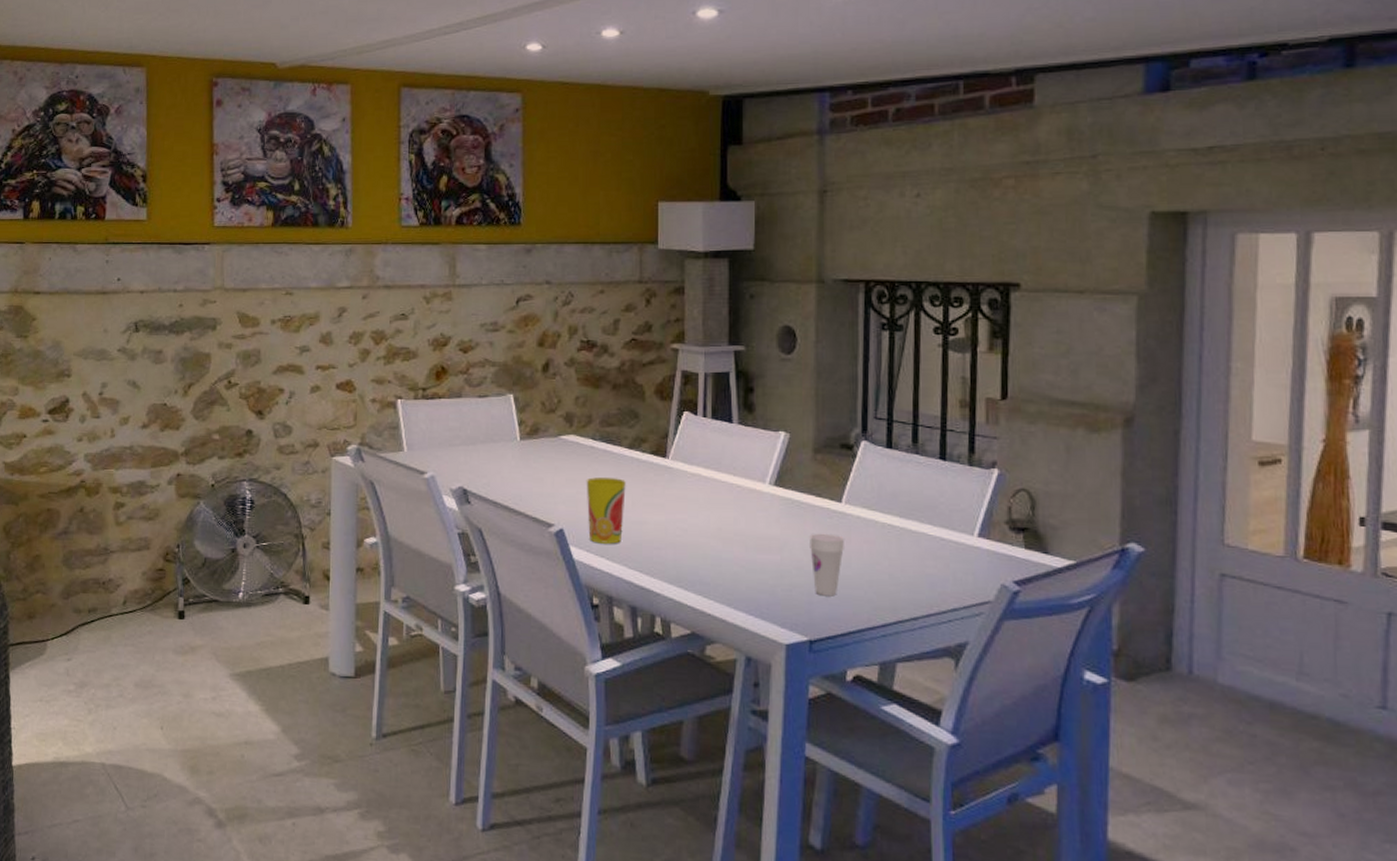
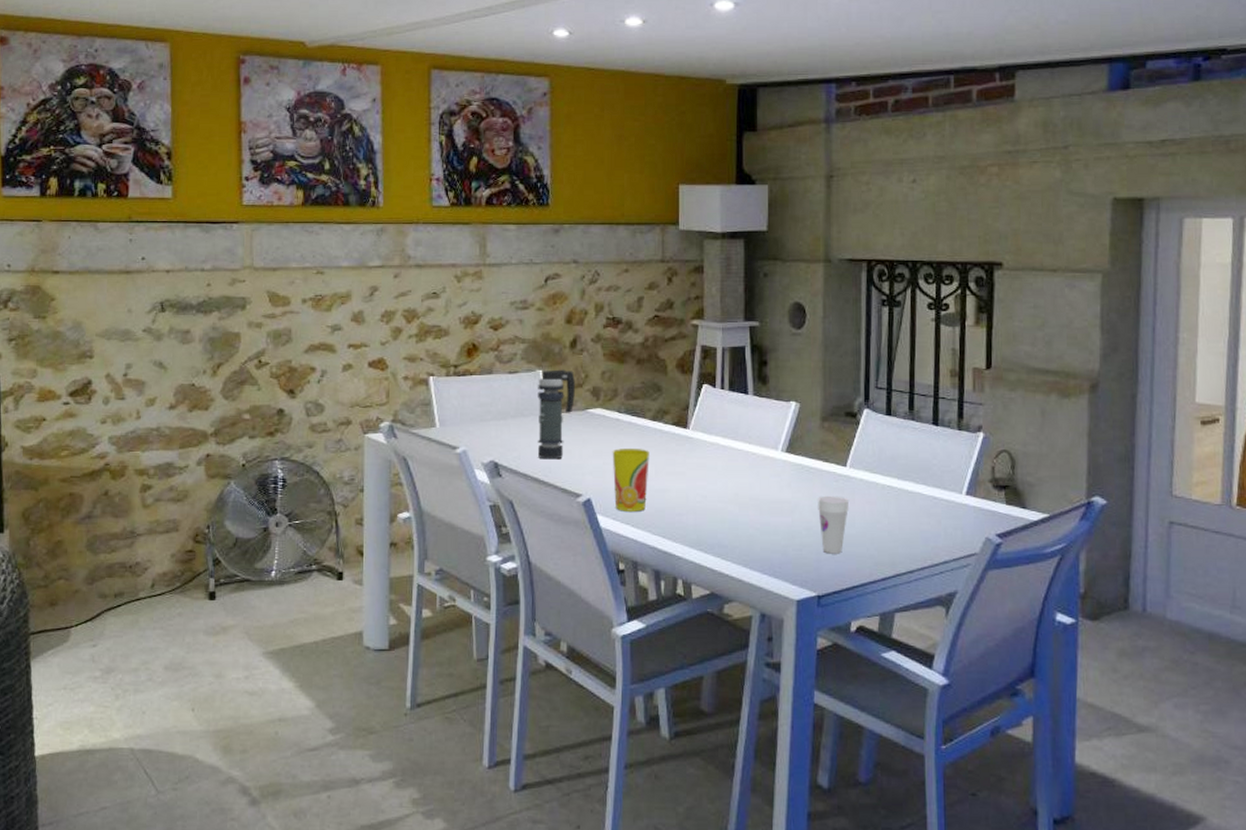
smoke grenade: none [508,394,548,487] -> present [537,369,576,460]

